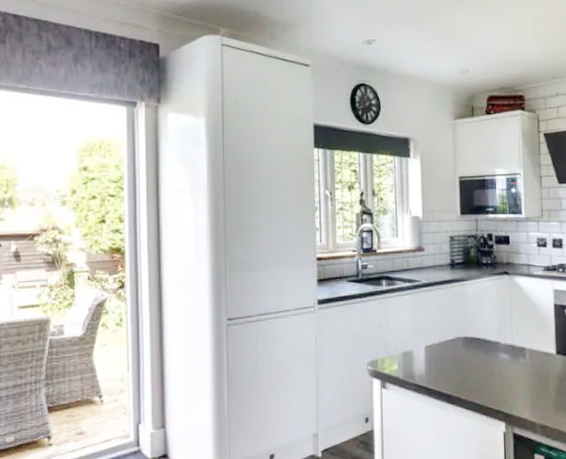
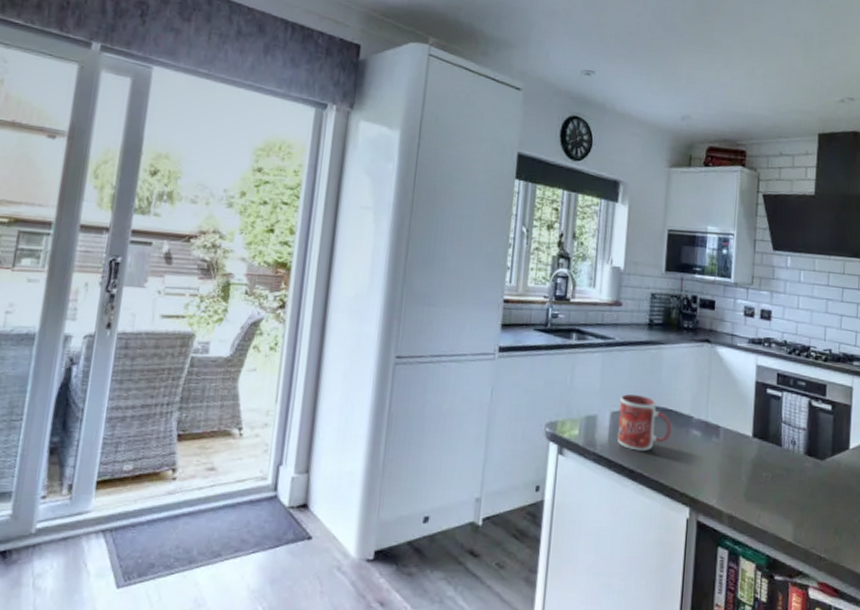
mug: none [432,328,481,378] -> present [617,394,672,451]

